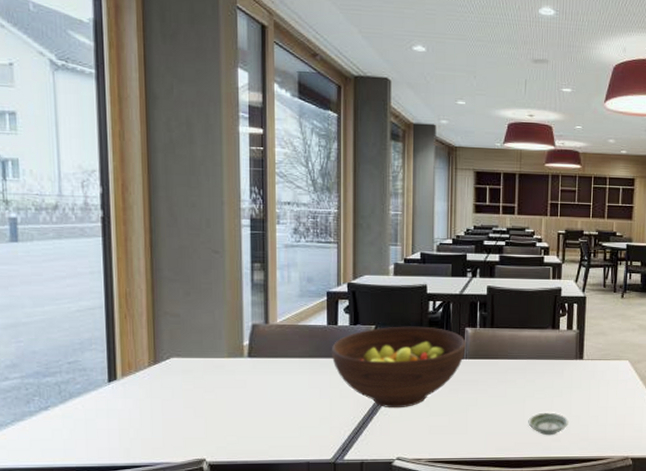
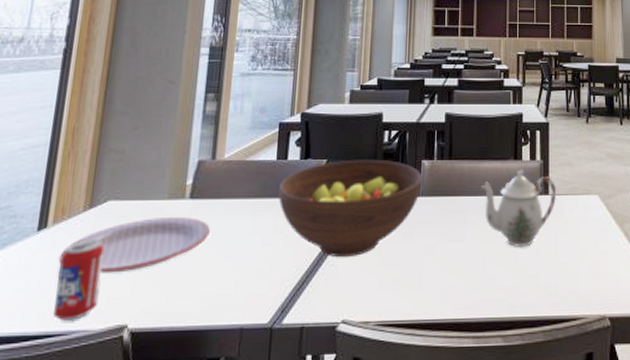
plate: none [132,372,271,418] -> present [58,216,211,274]
beverage can: none [135,390,176,455] -> present [53,239,105,320]
teapot: none [521,337,591,403] -> present [481,169,557,248]
saucer: present [528,412,569,436] -> none [490,260,535,290]

